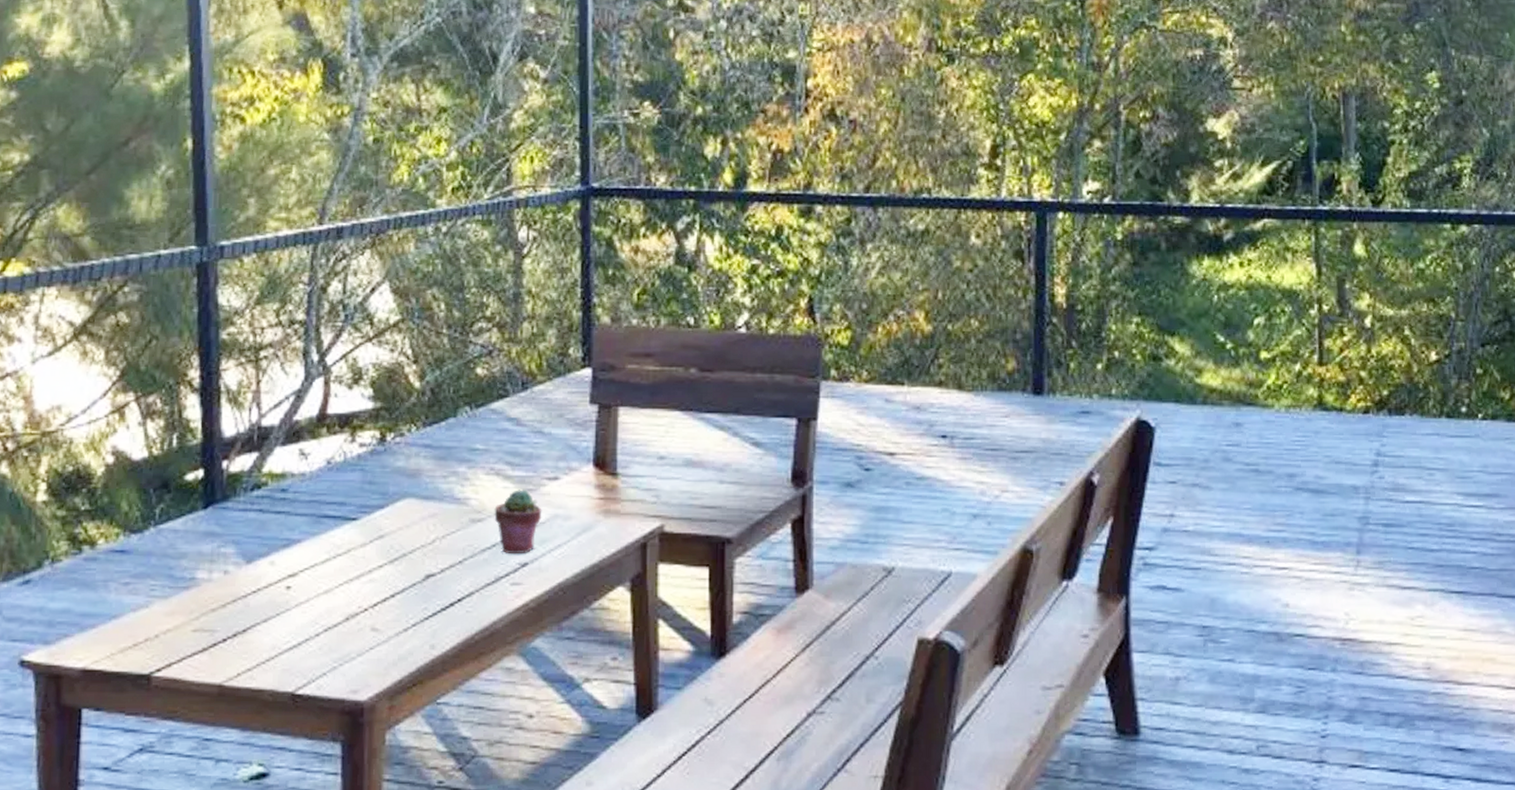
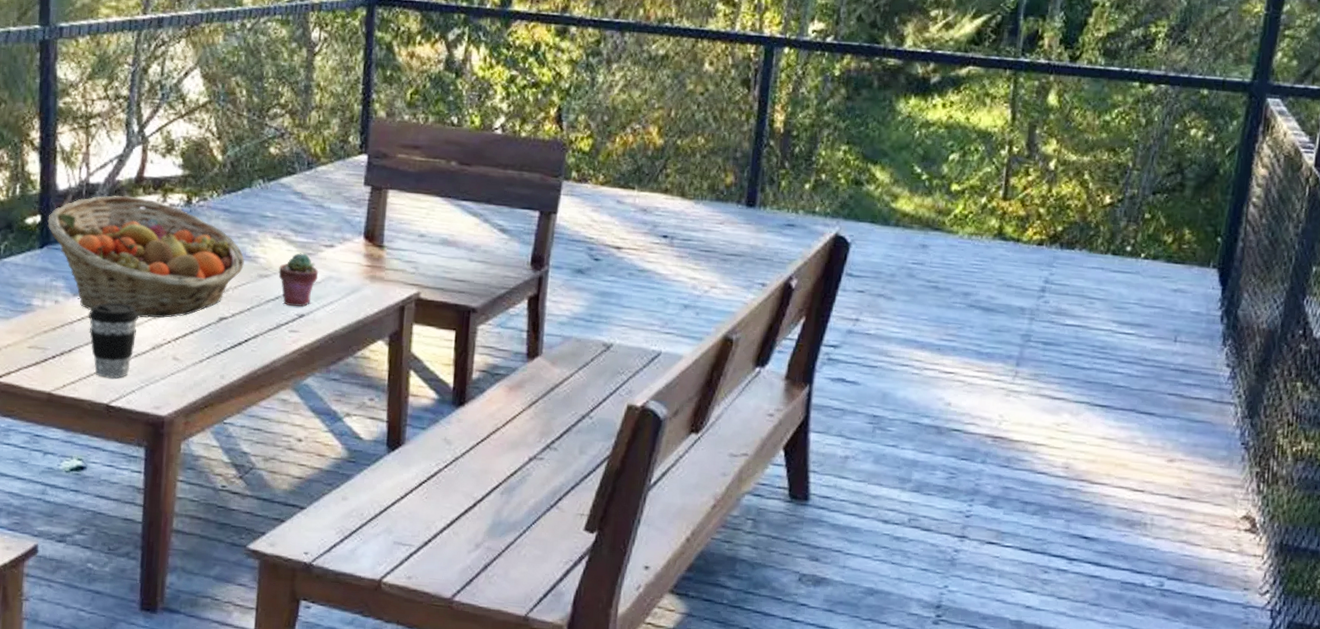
fruit basket: none [212,438,452,583] -> present [47,195,244,318]
coffee cup: none [265,567,327,660] -> present [88,302,139,379]

